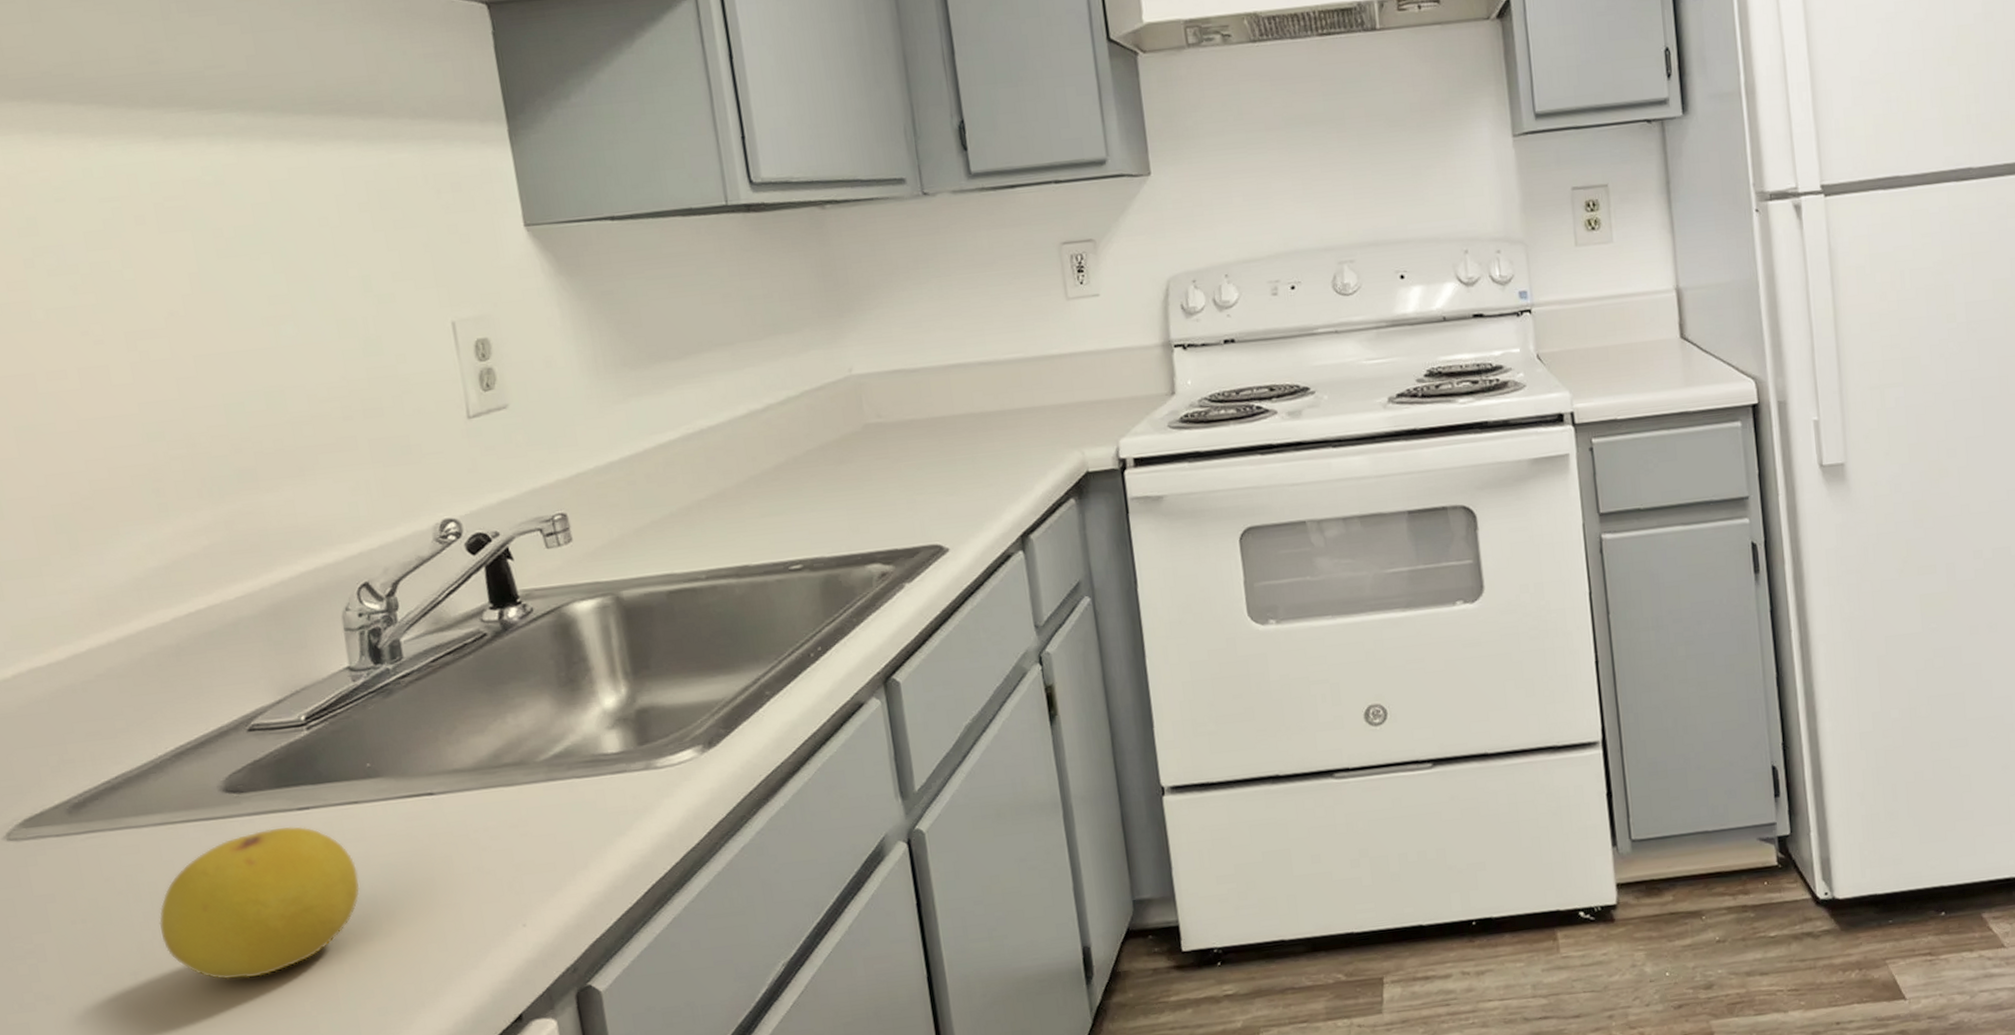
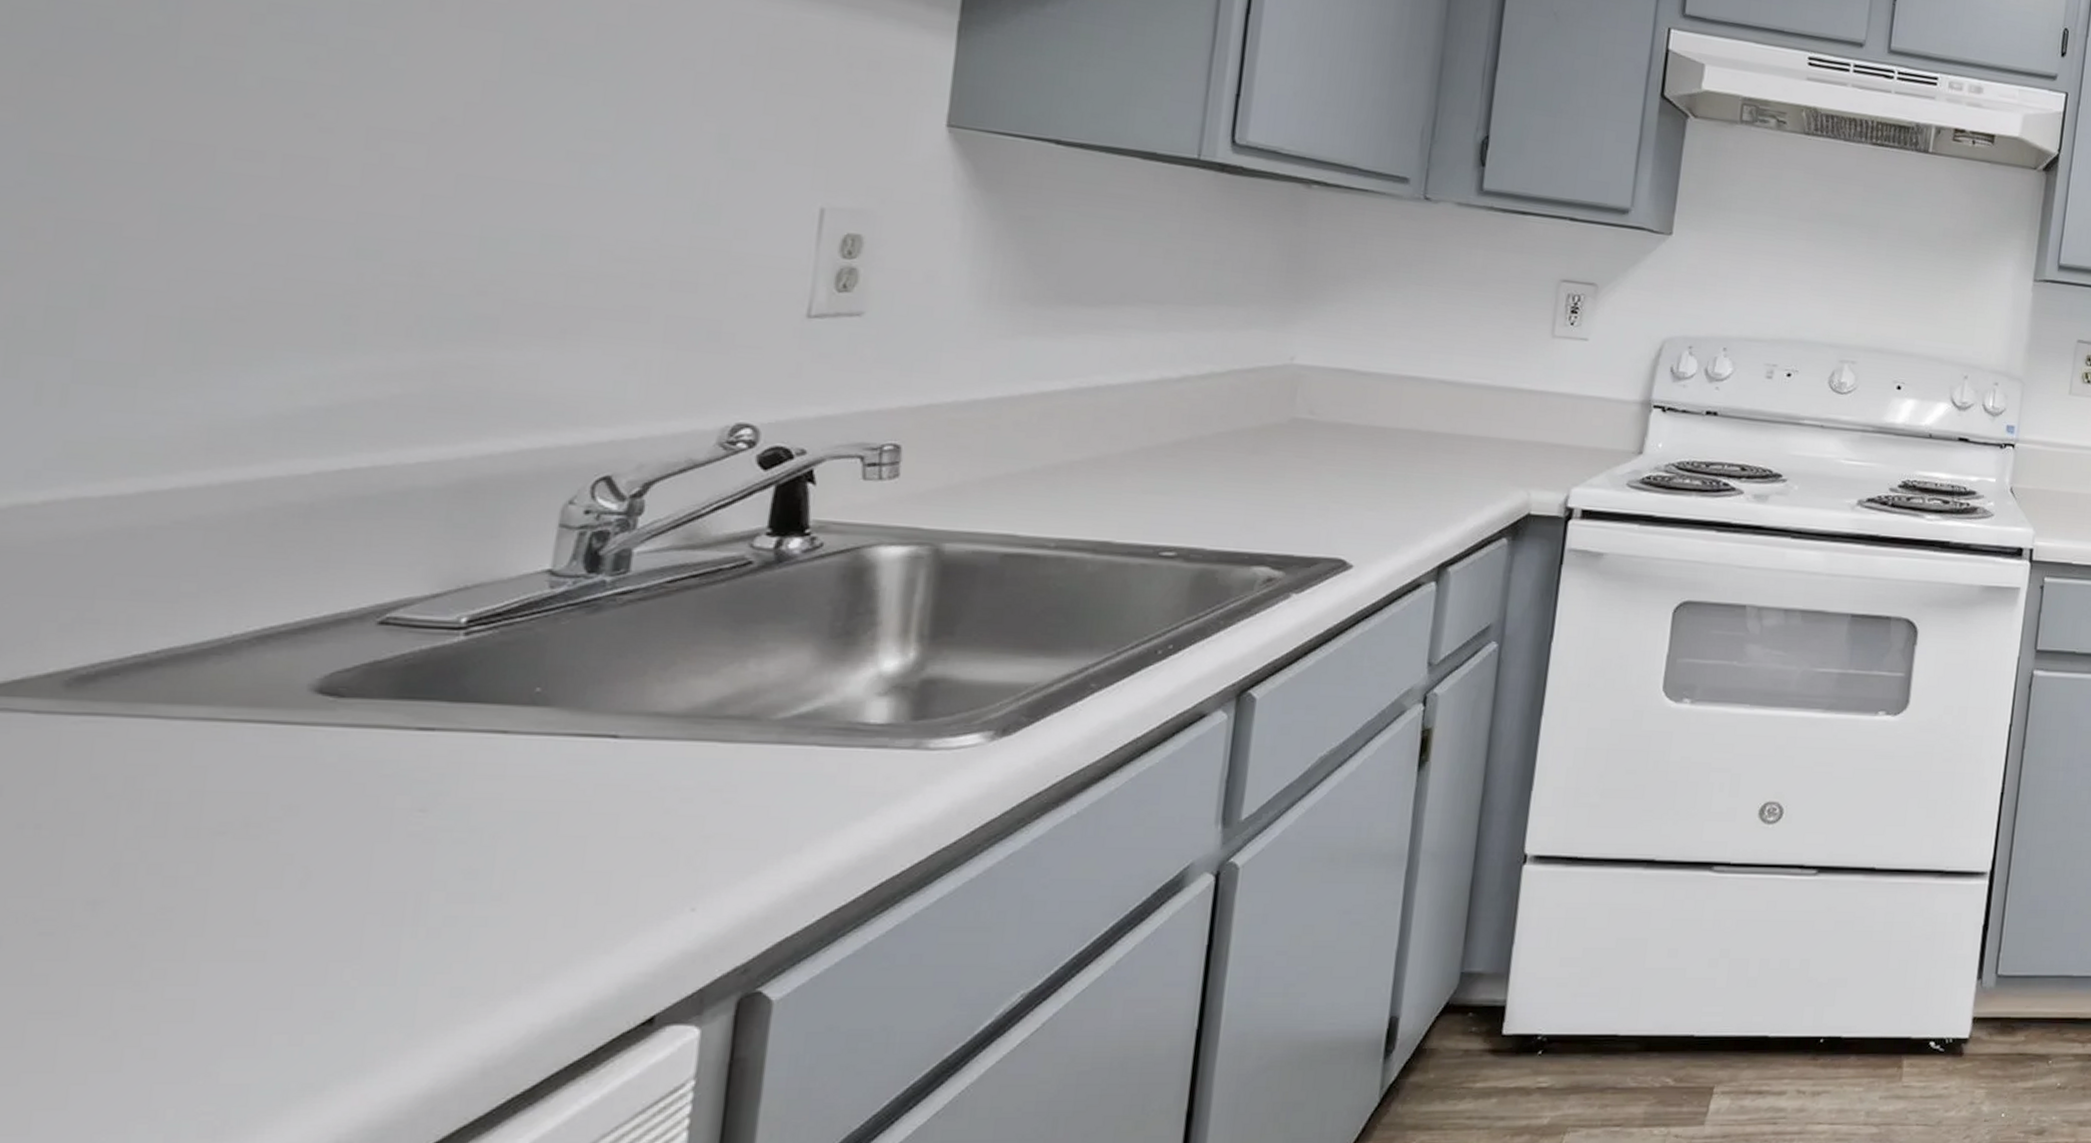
lemon: present [159,826,360,980] -> none [153,747,479,929]

